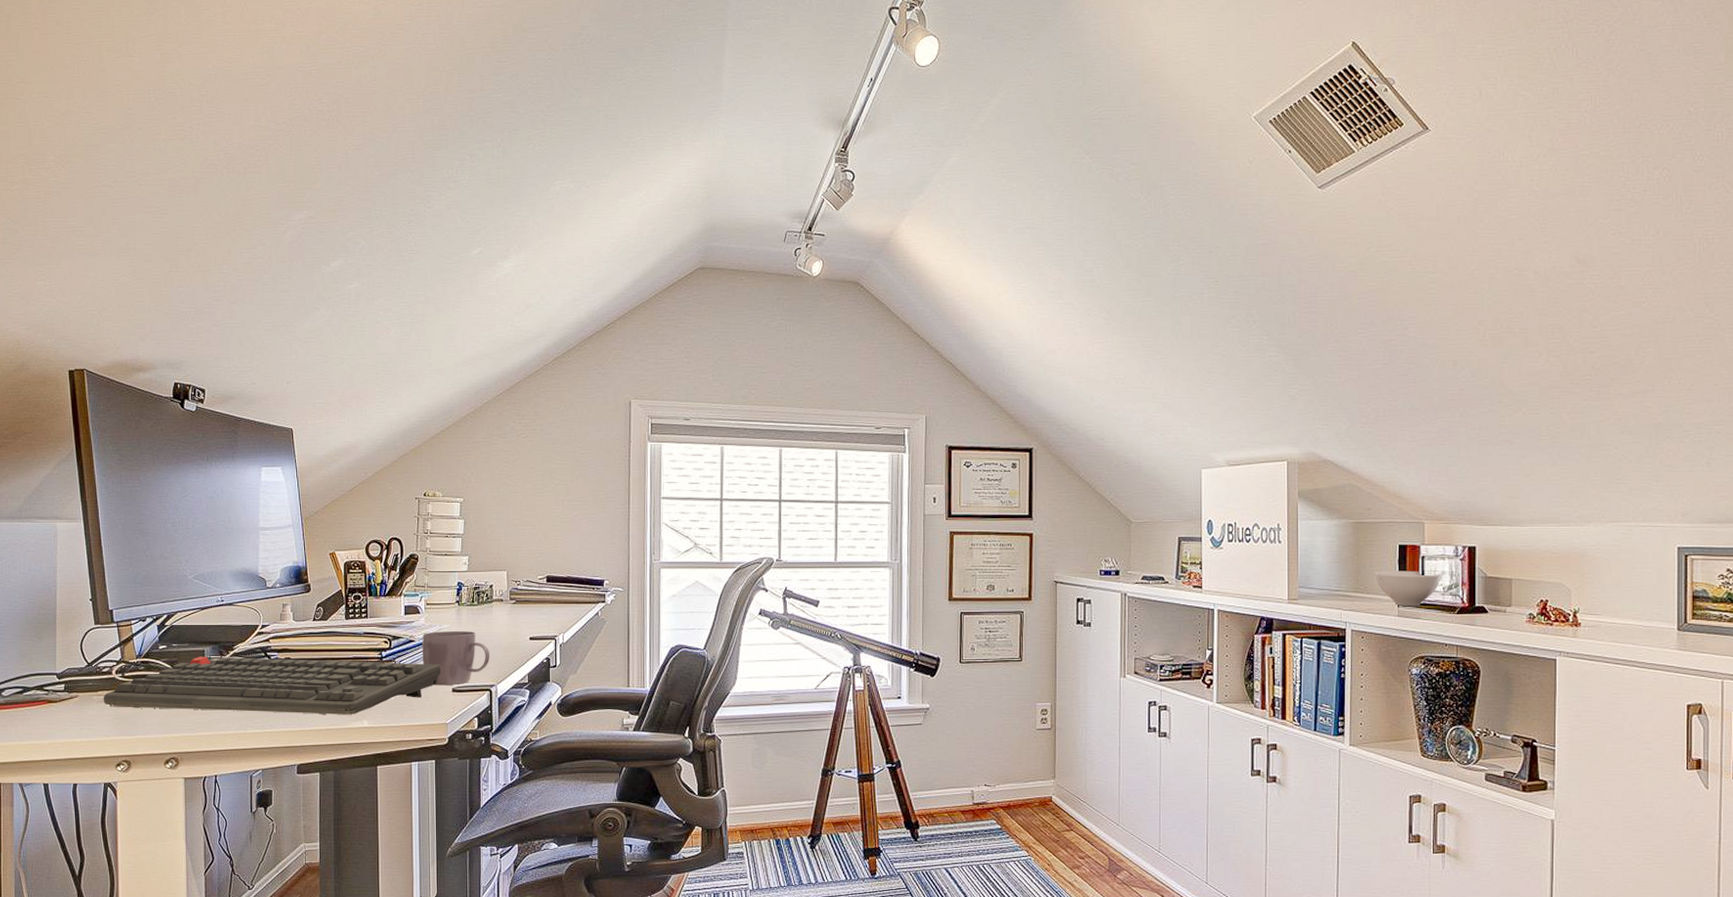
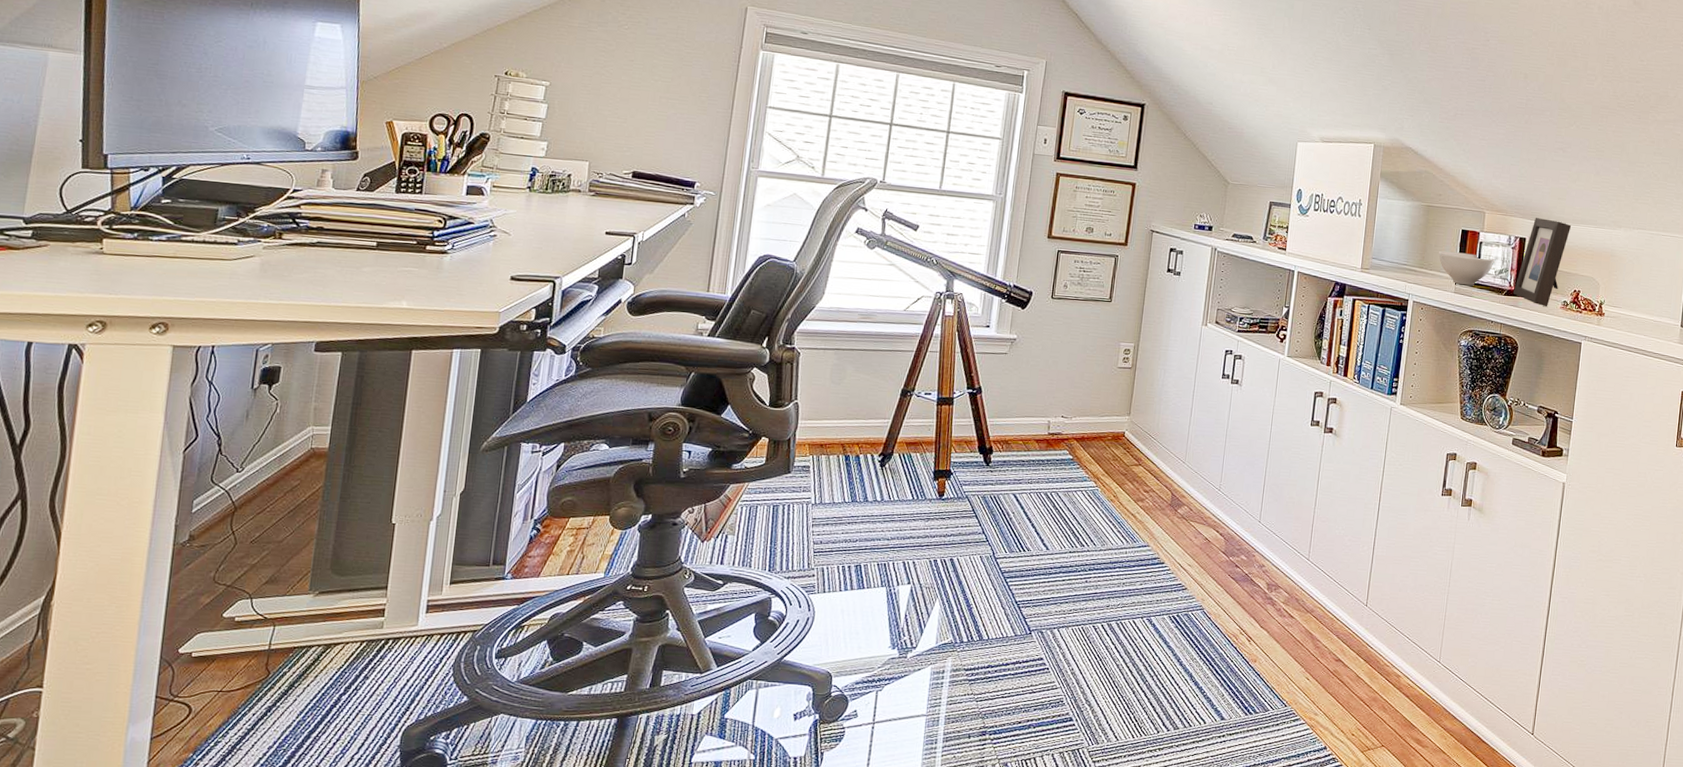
computer keyboard: present [103,656,442,715] -> none [80,215,501,294]
mug: present [422,631,490,686] -> none [480,215,559,273]
picture frame: none [1467,522,1529,623] -> present [1512,218,1572,307]

